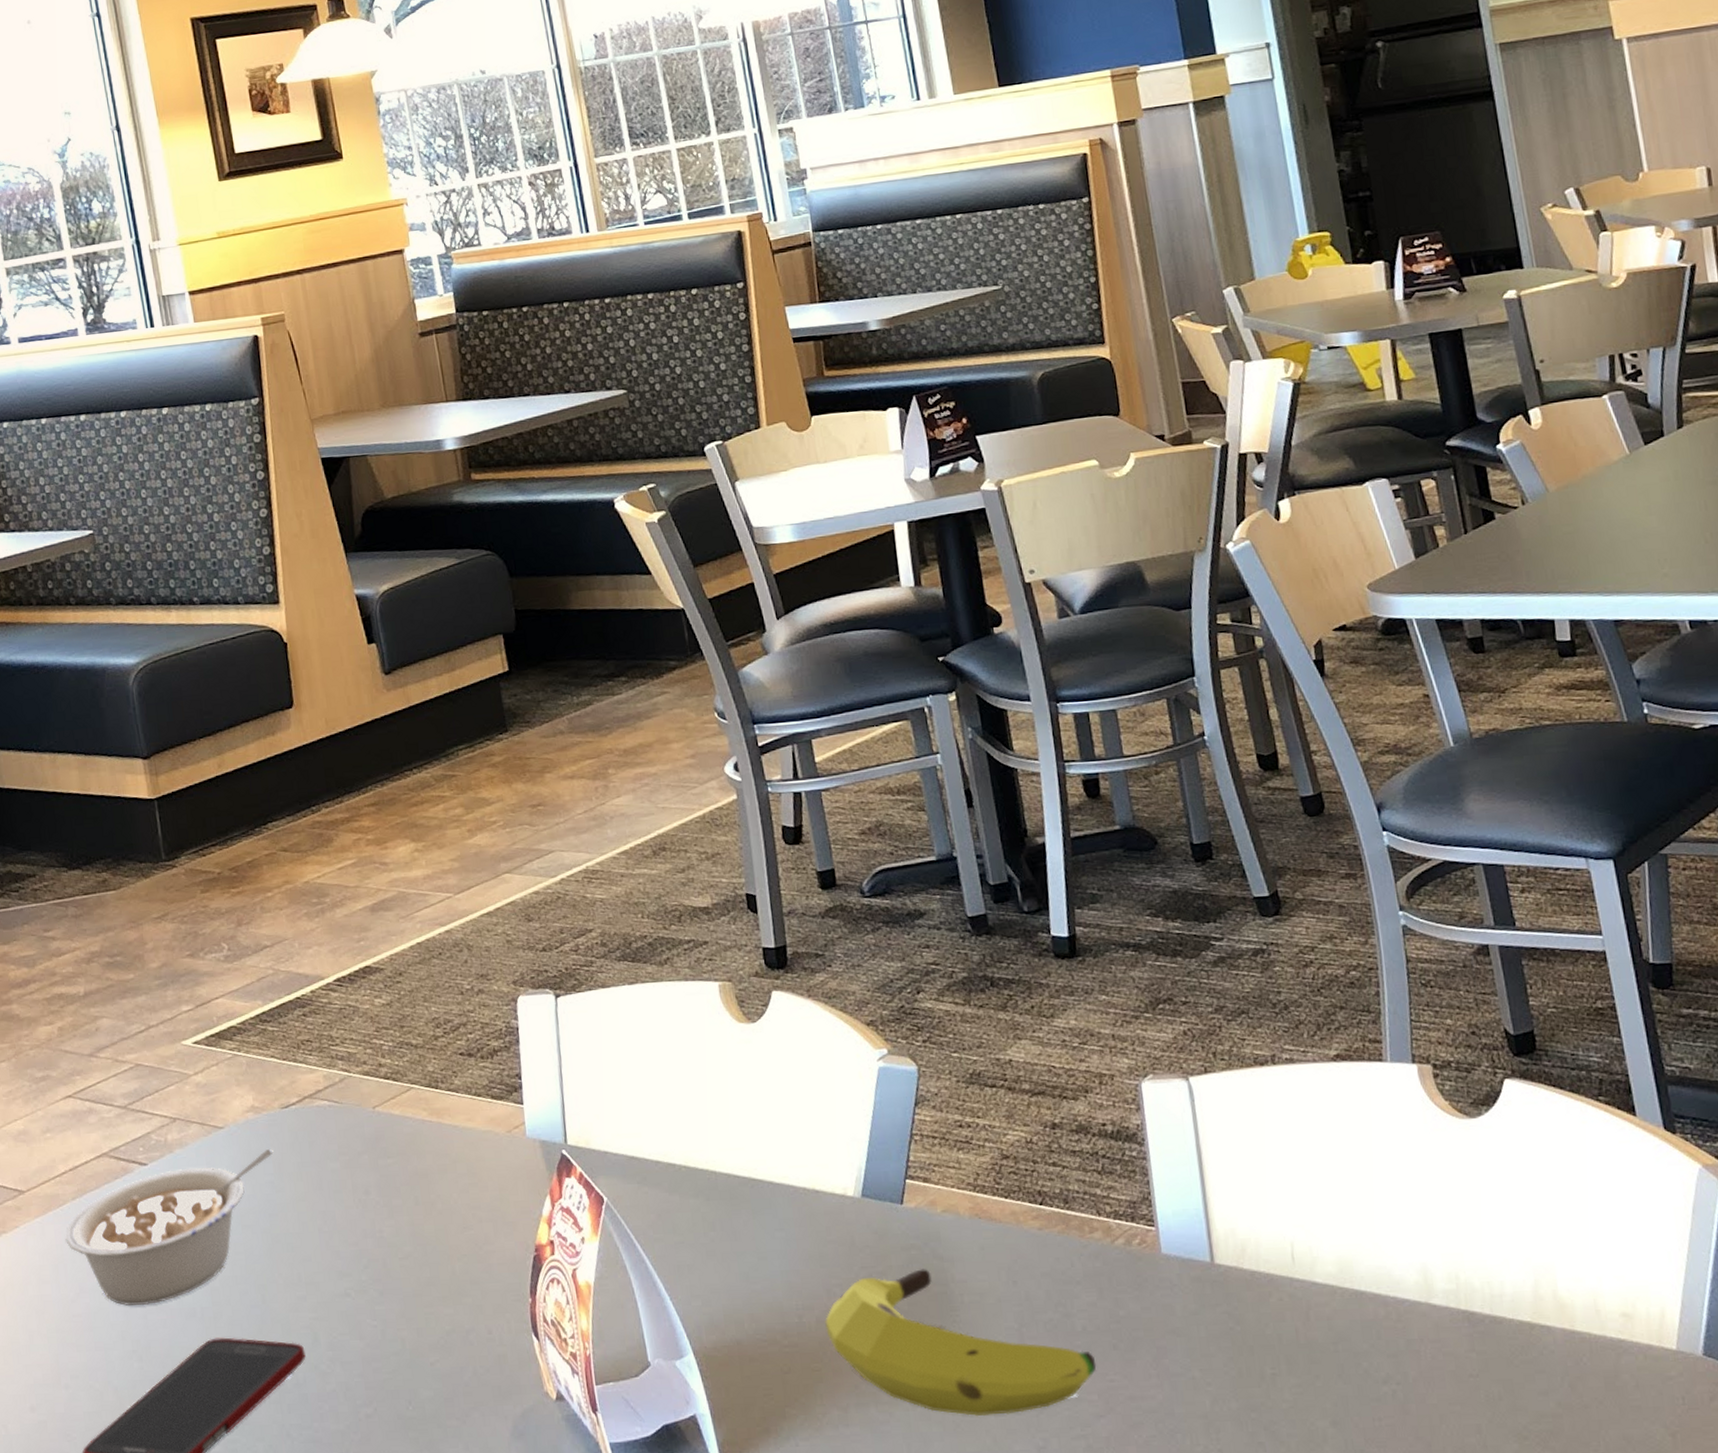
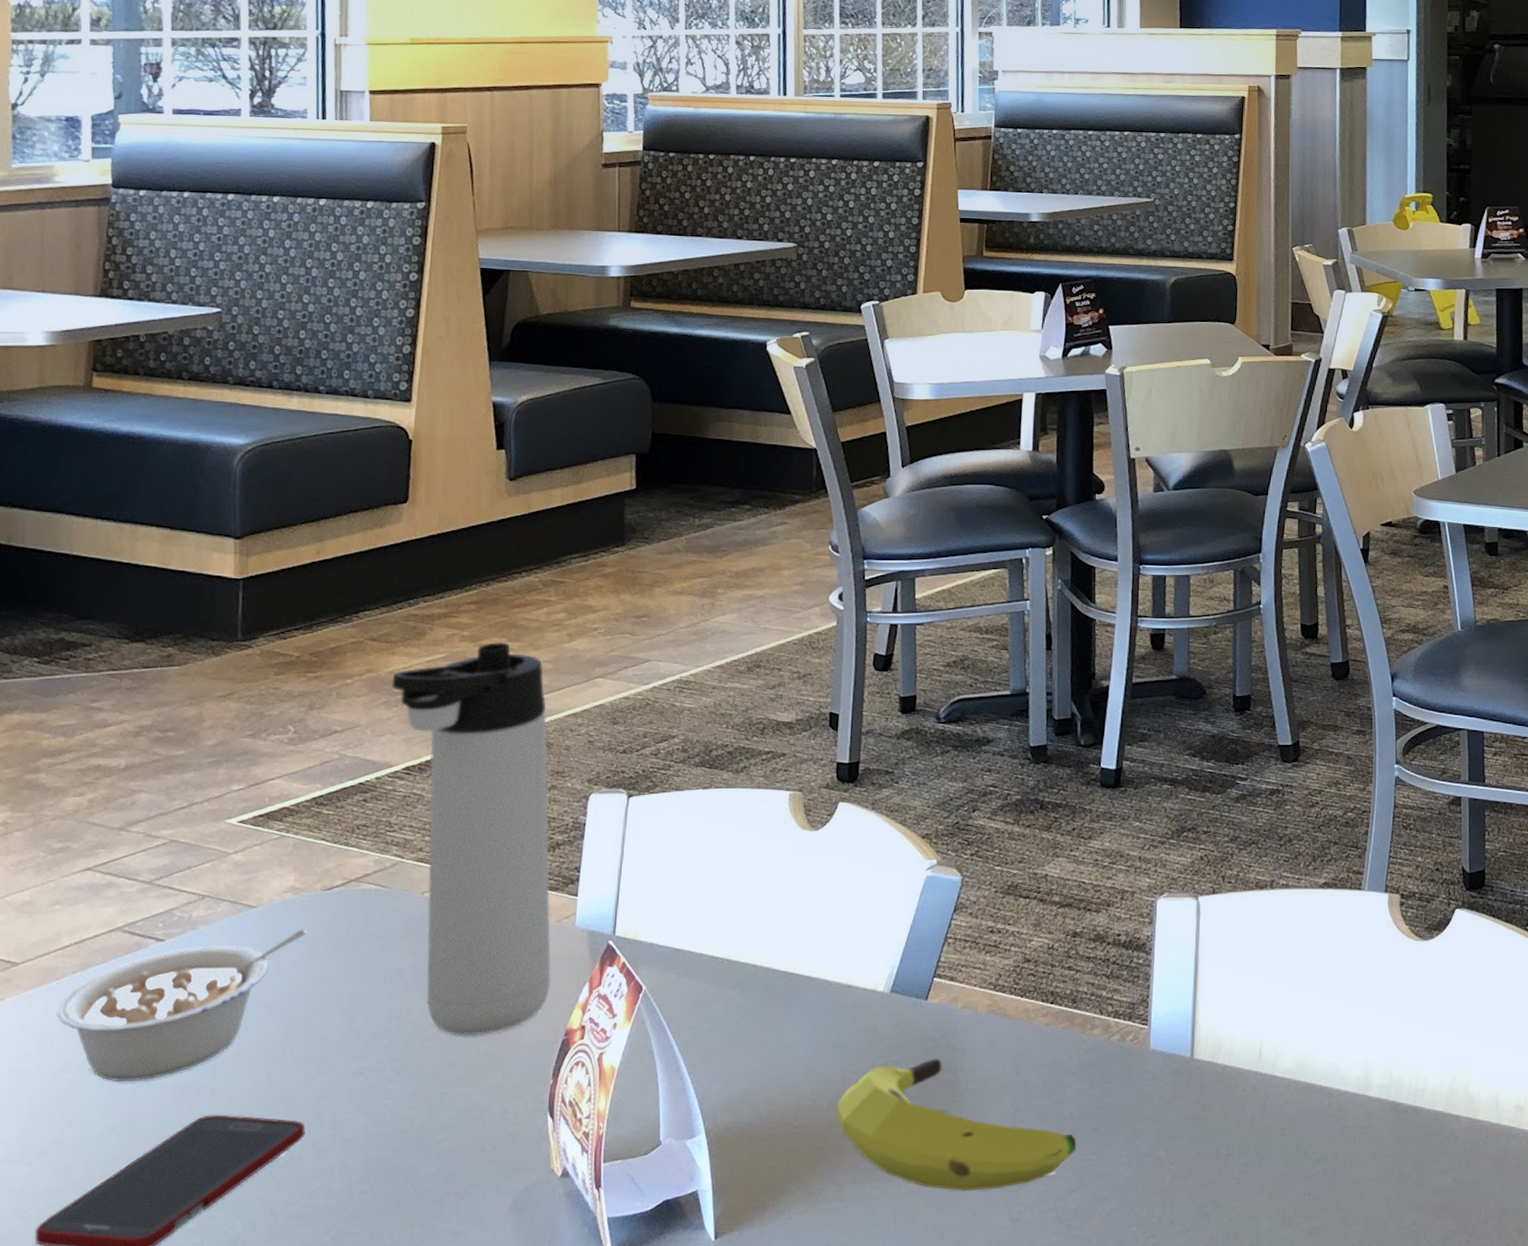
thermos bottle: none [309,842,513,1254] -> present [391,641,552,1036]

